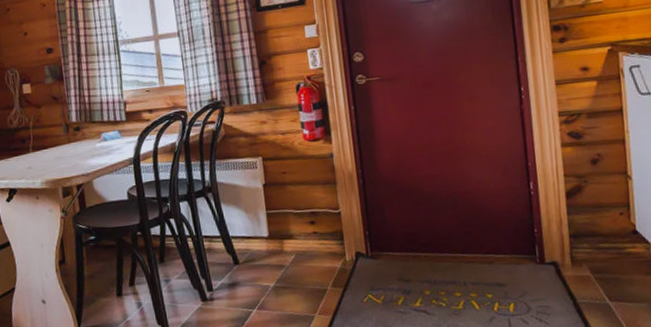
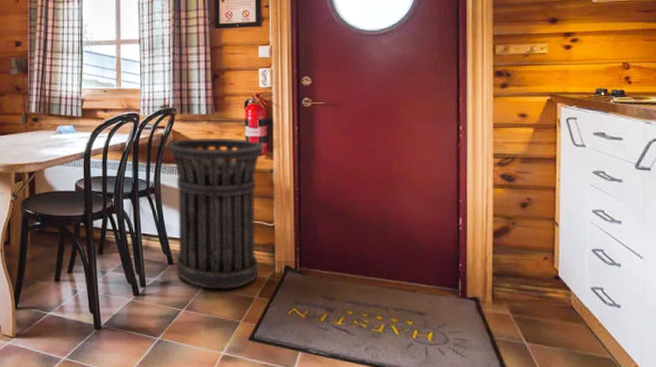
trash can: none [218,125,330,285] -> present [166,137,265,289]

